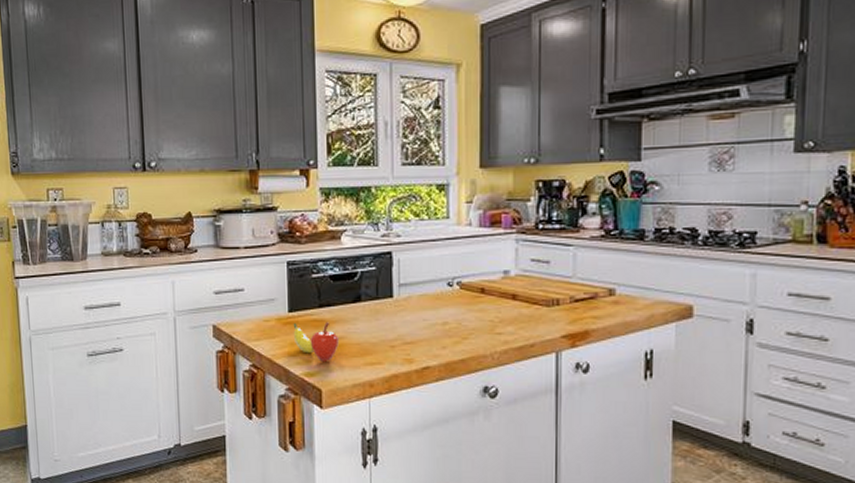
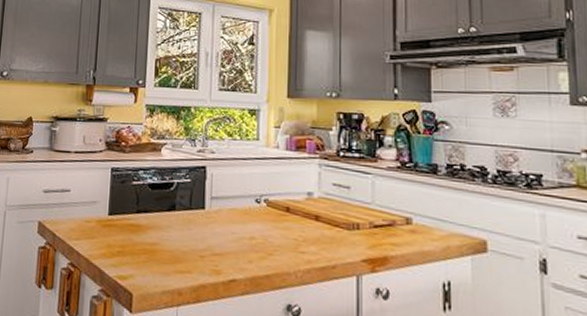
fruit: present [293,322,339,362] -> none [110,226,152,266]

